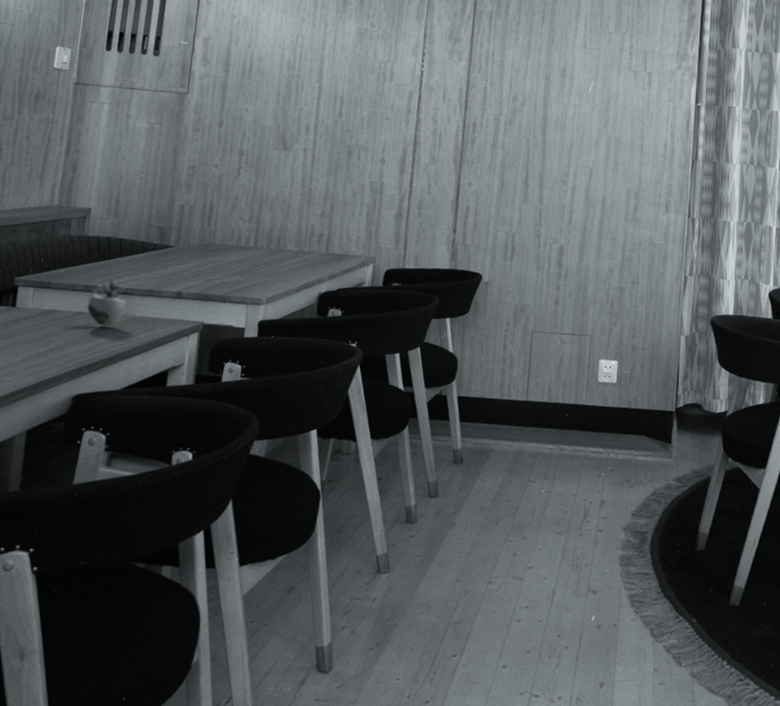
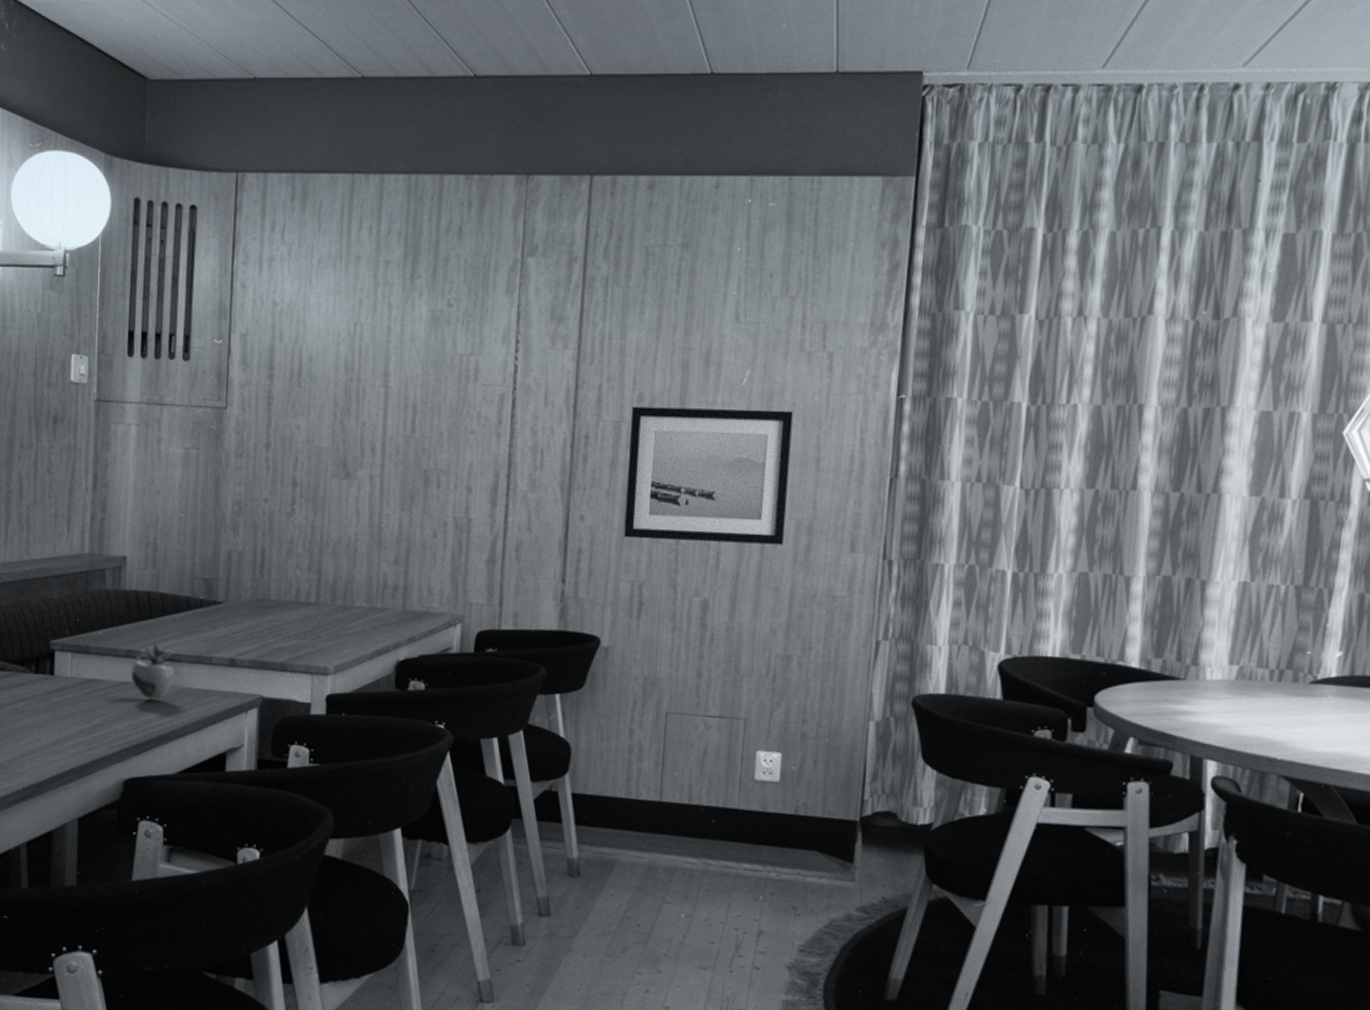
wall art: none [501,104,624,207] -> present [624,406,793,545]

